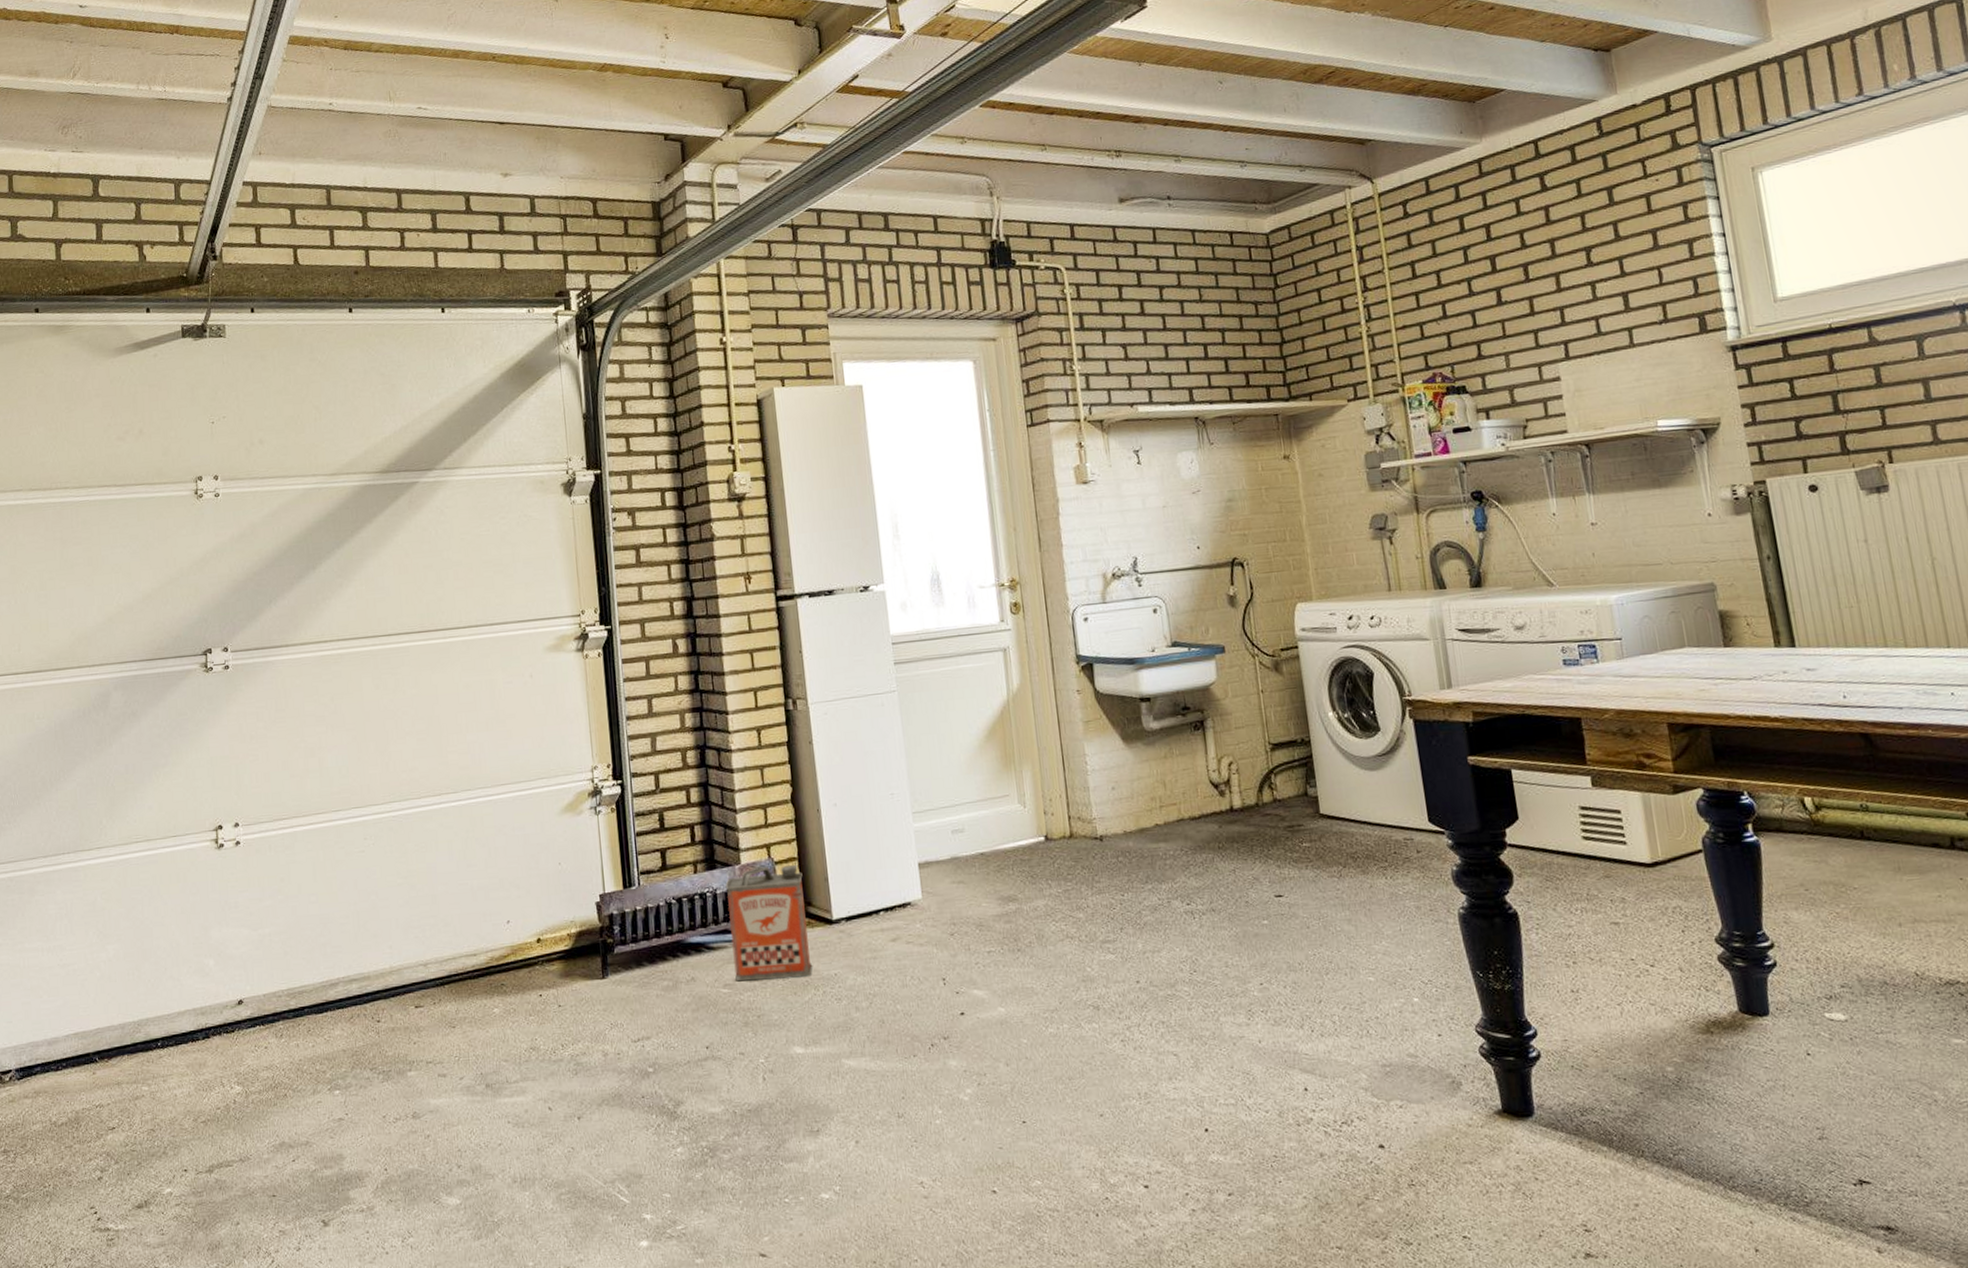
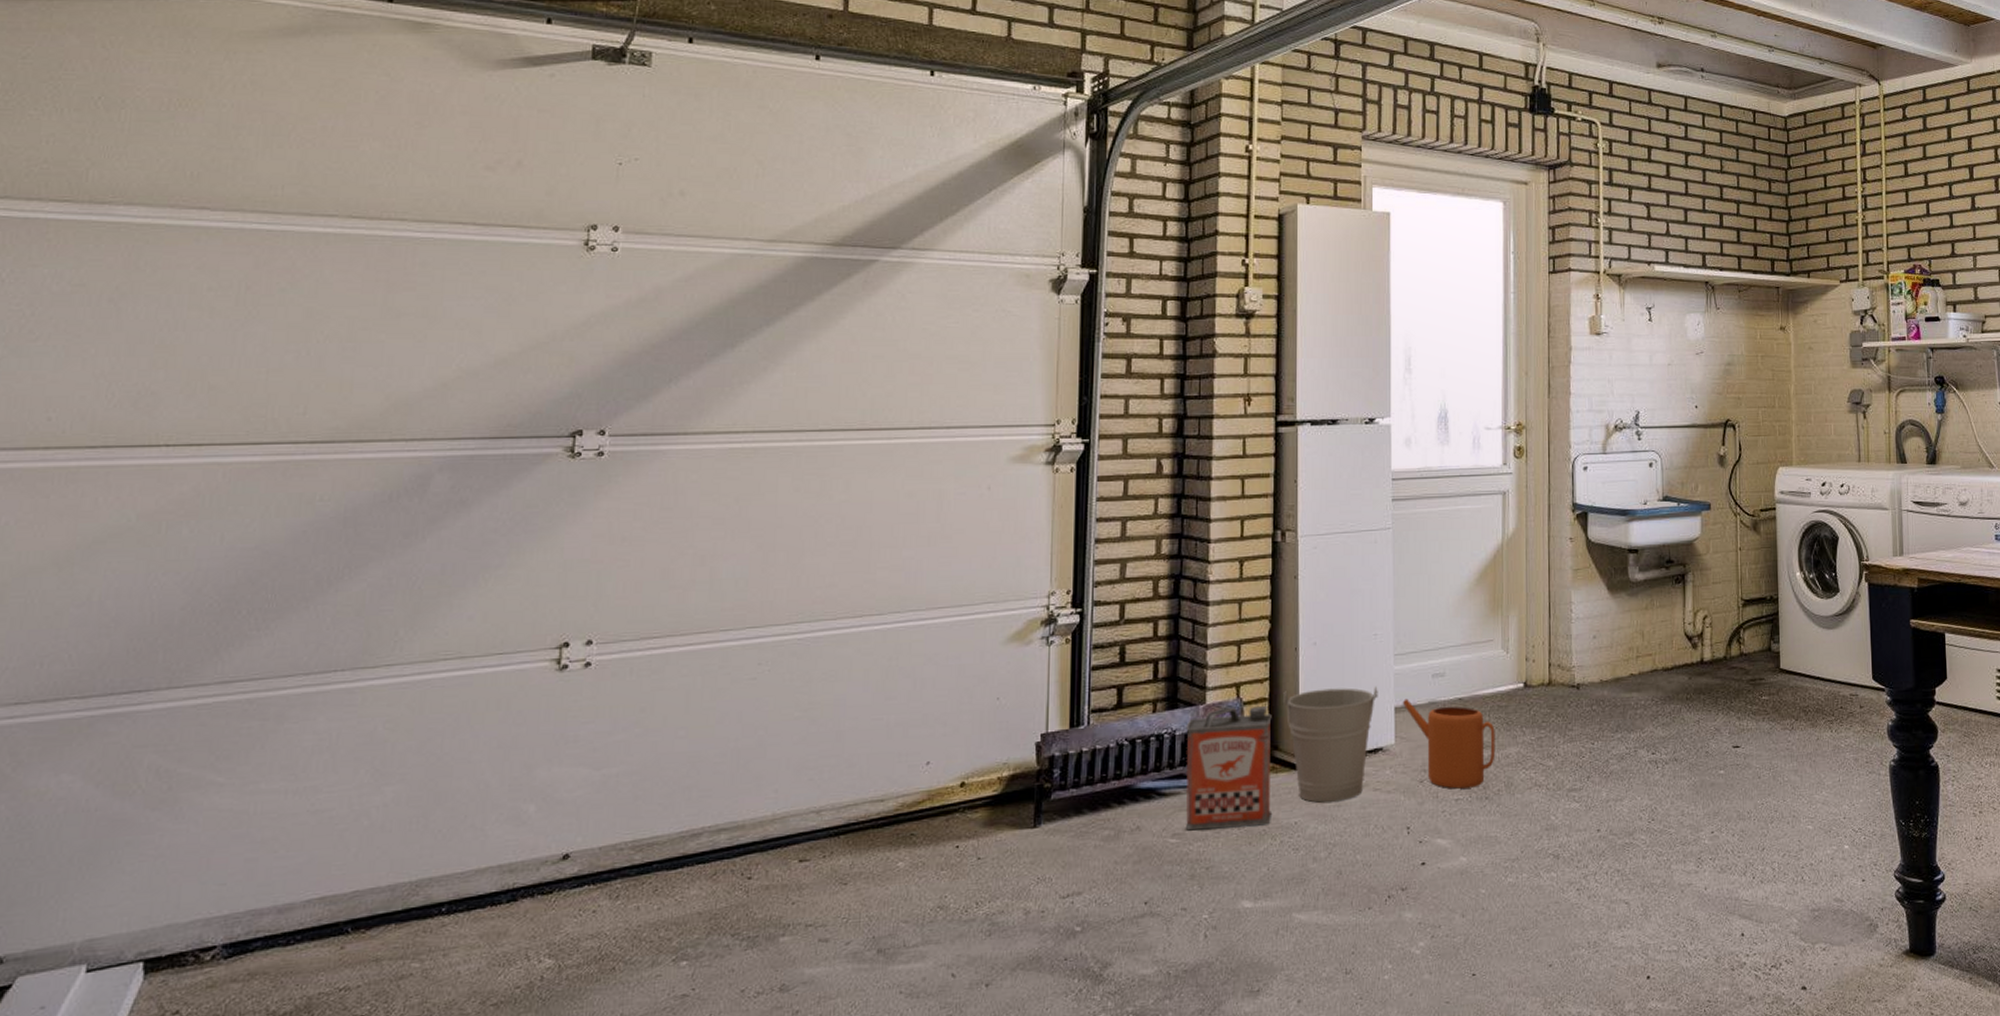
bucket: none [811,843,901,955] -> present [1283,686,1378,803]
watering can: none [925,854,1023,941] -> present [1402,698,1496,789]

